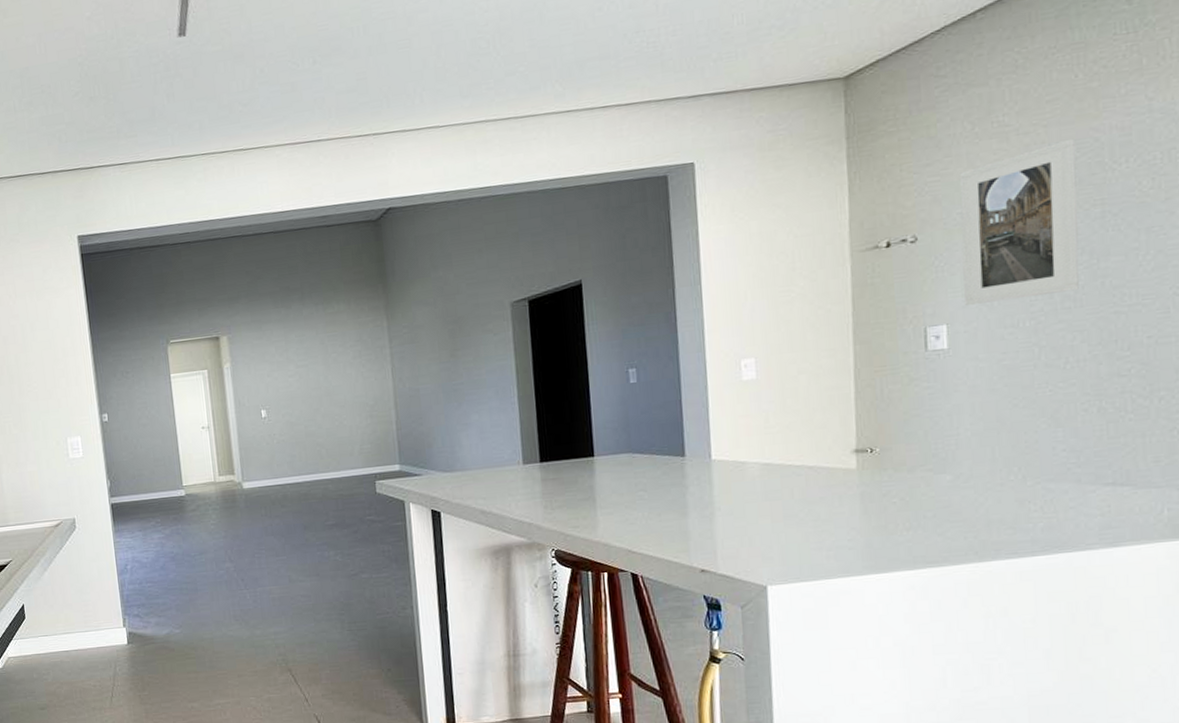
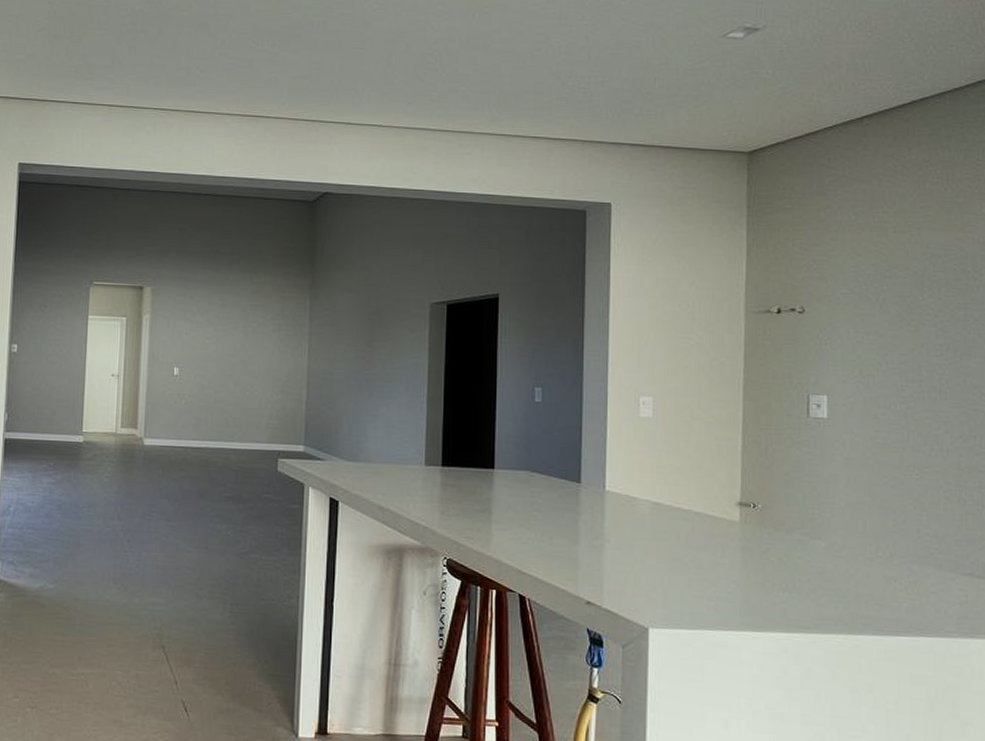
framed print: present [959,138,1079,305] -> none [843,244,945,383]

